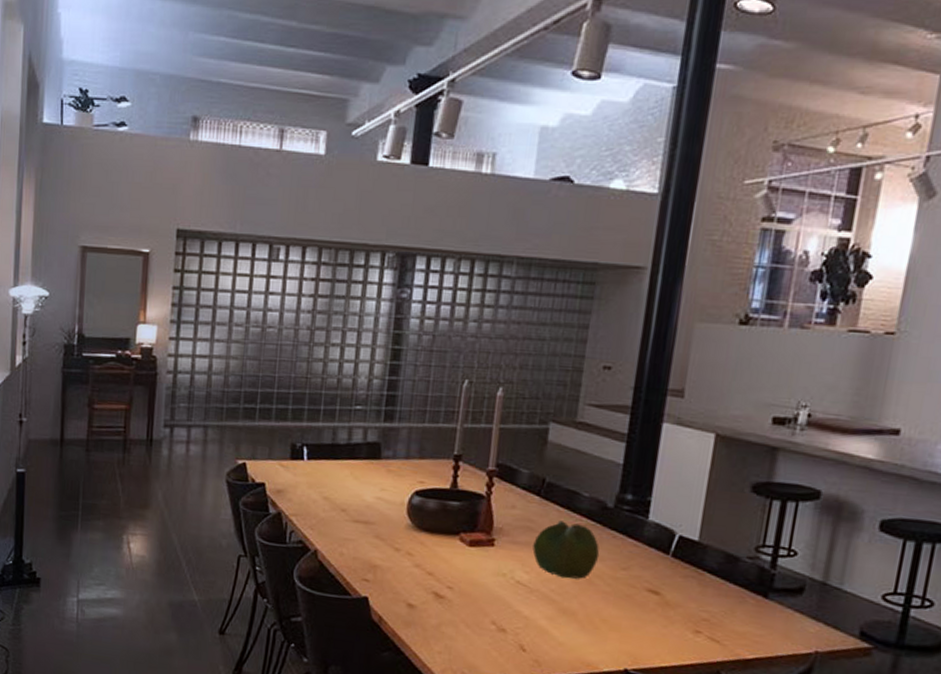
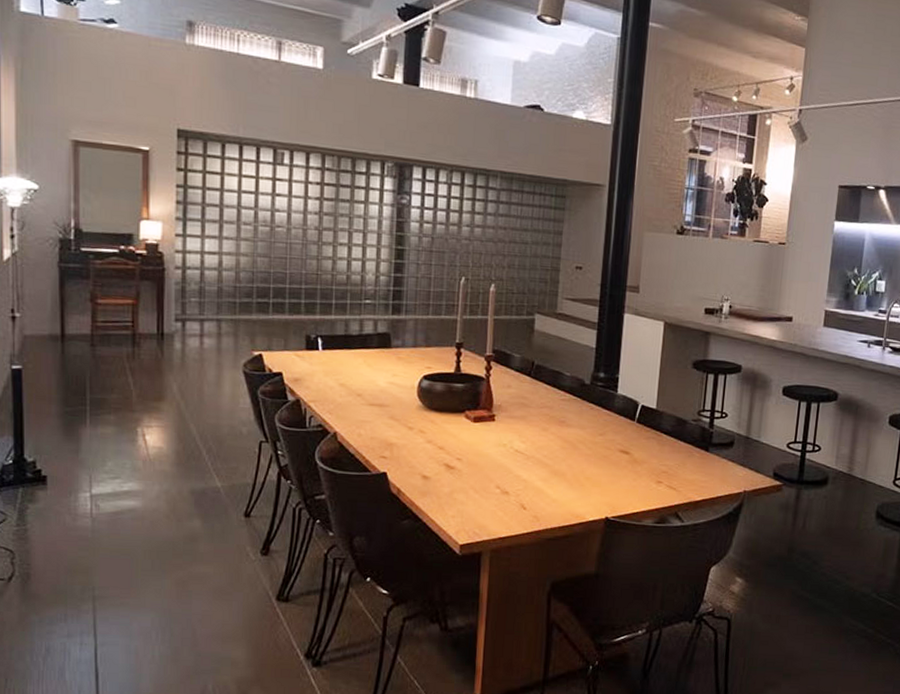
cabbage: present [532,520,600,579] -> none [527,397,581,446]

